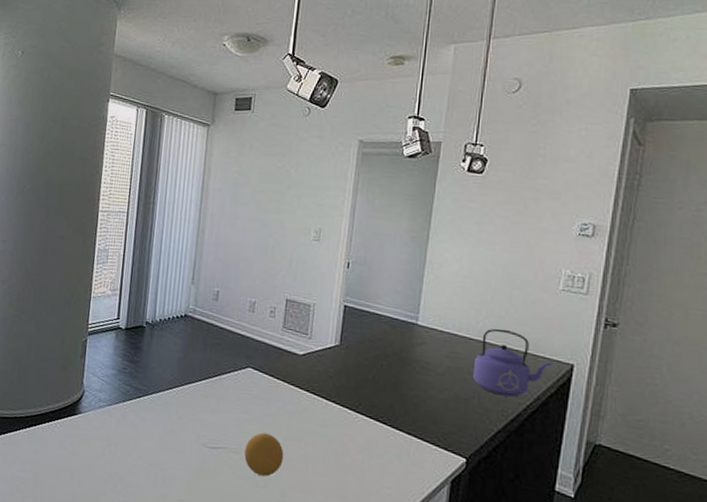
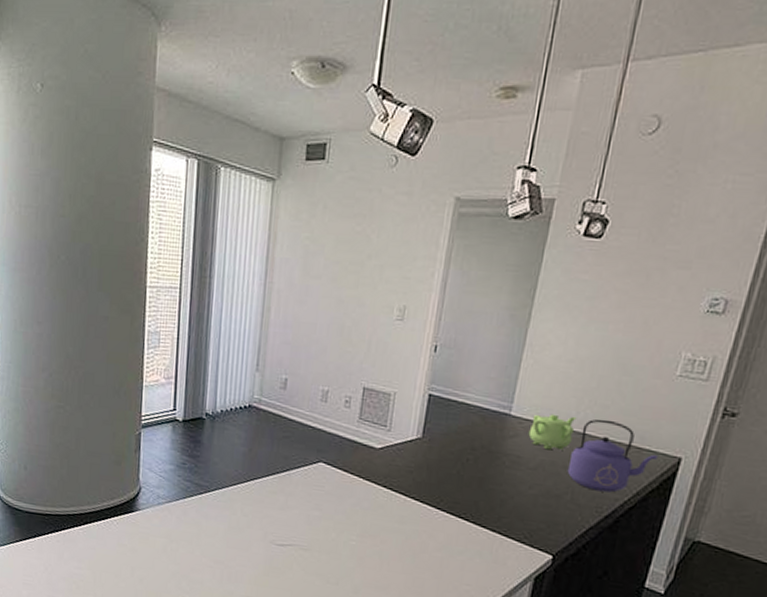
fruit: present [244,432,284,477] -> none [315,529,358,574]
teapot: none [434,323,477,357] -> present [528,414,577,450]

